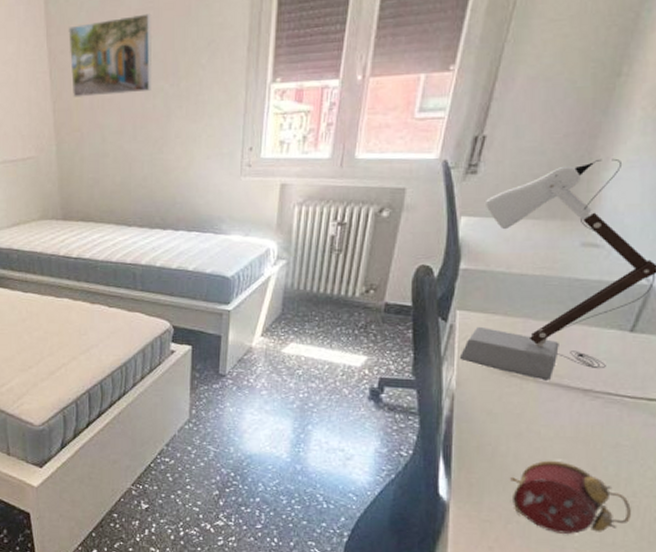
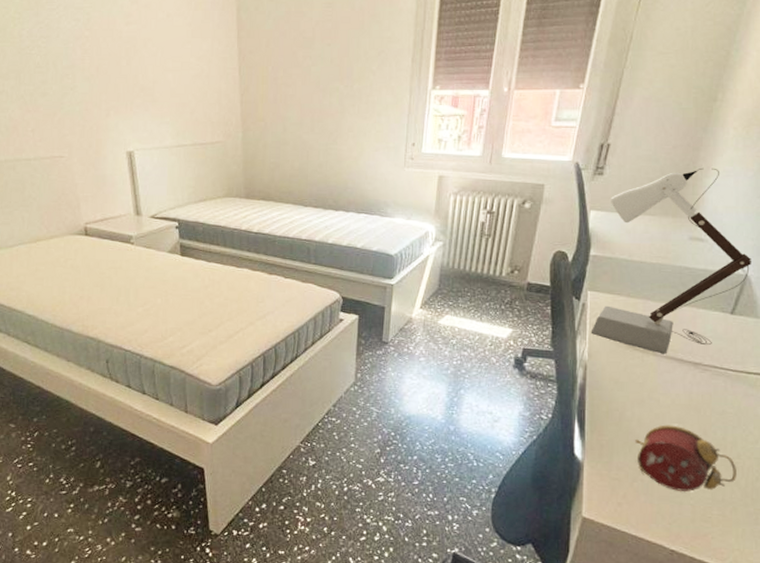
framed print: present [67,13,153,97] -> none [256,25,330,92]

